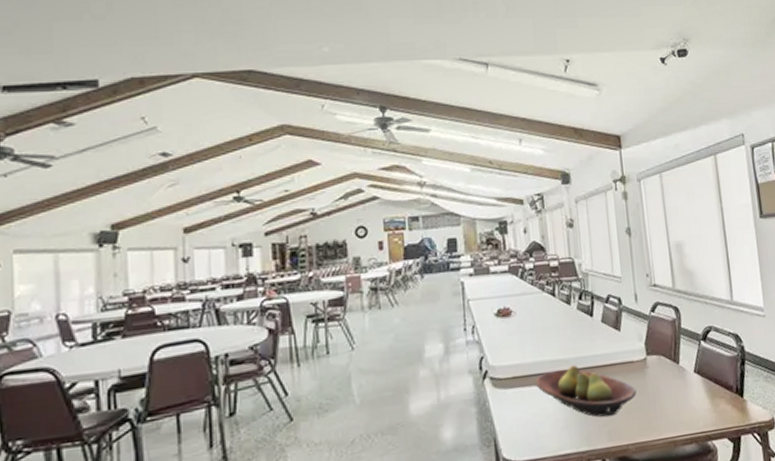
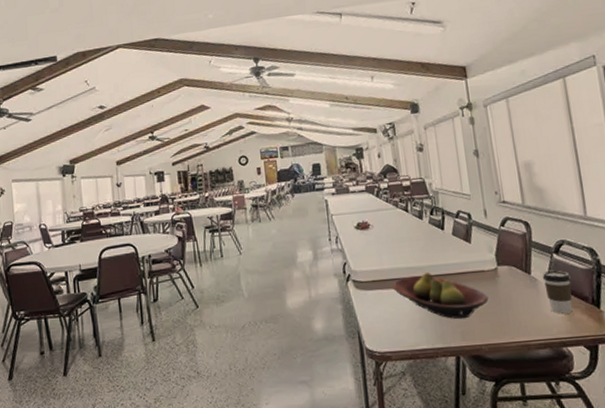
coffee cup: none [690,358,718,406] -> present [542,270,573,314]

